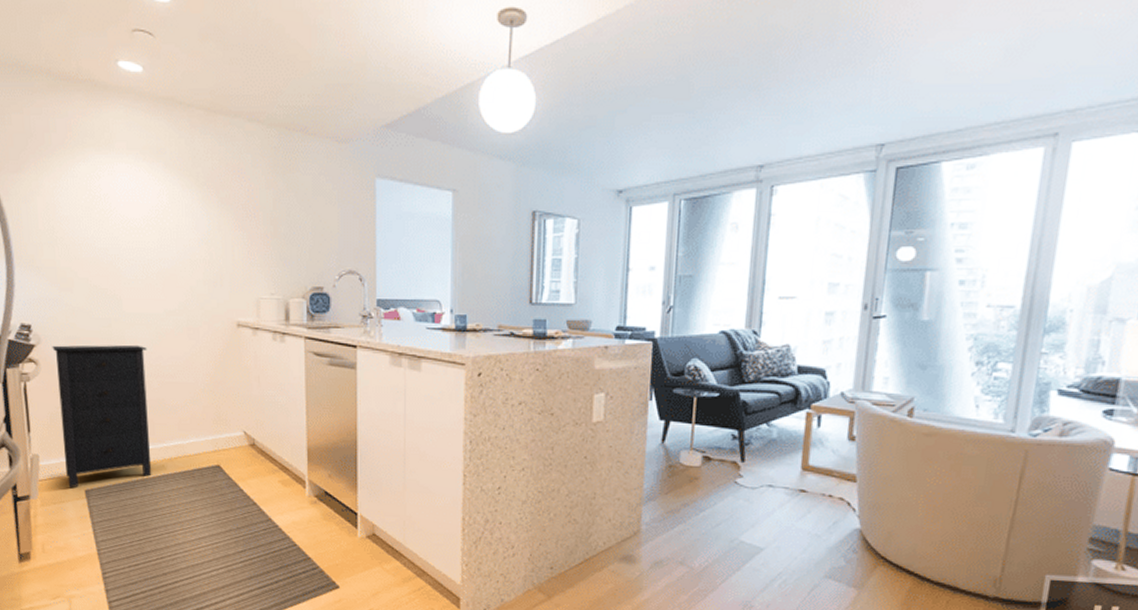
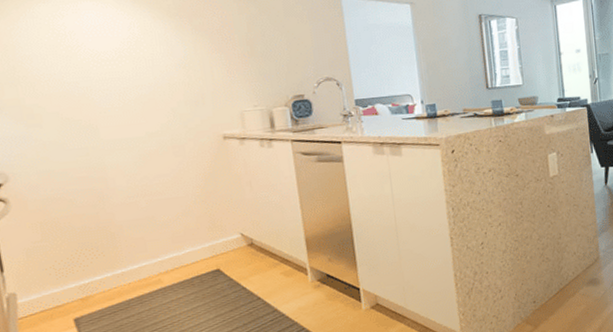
cabinet: present [52,344,152,489] -> none [22,169,148,320]

